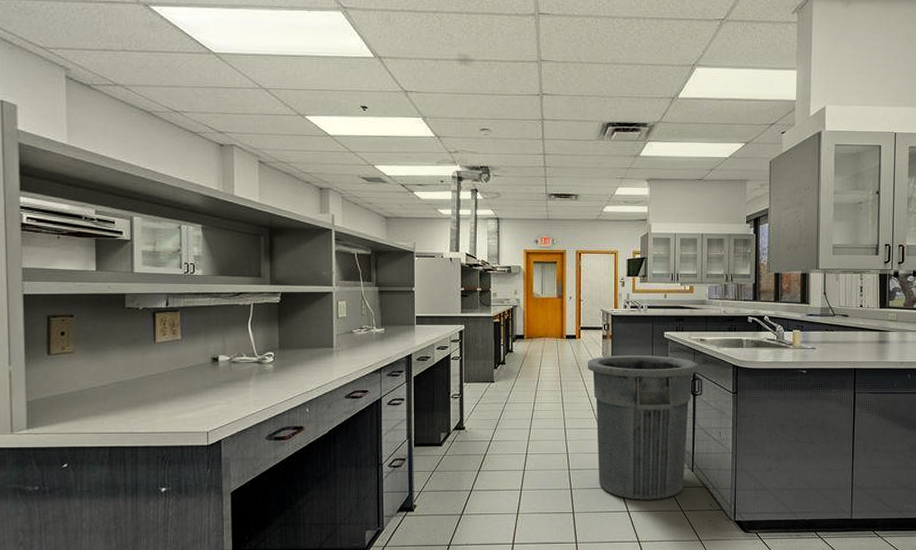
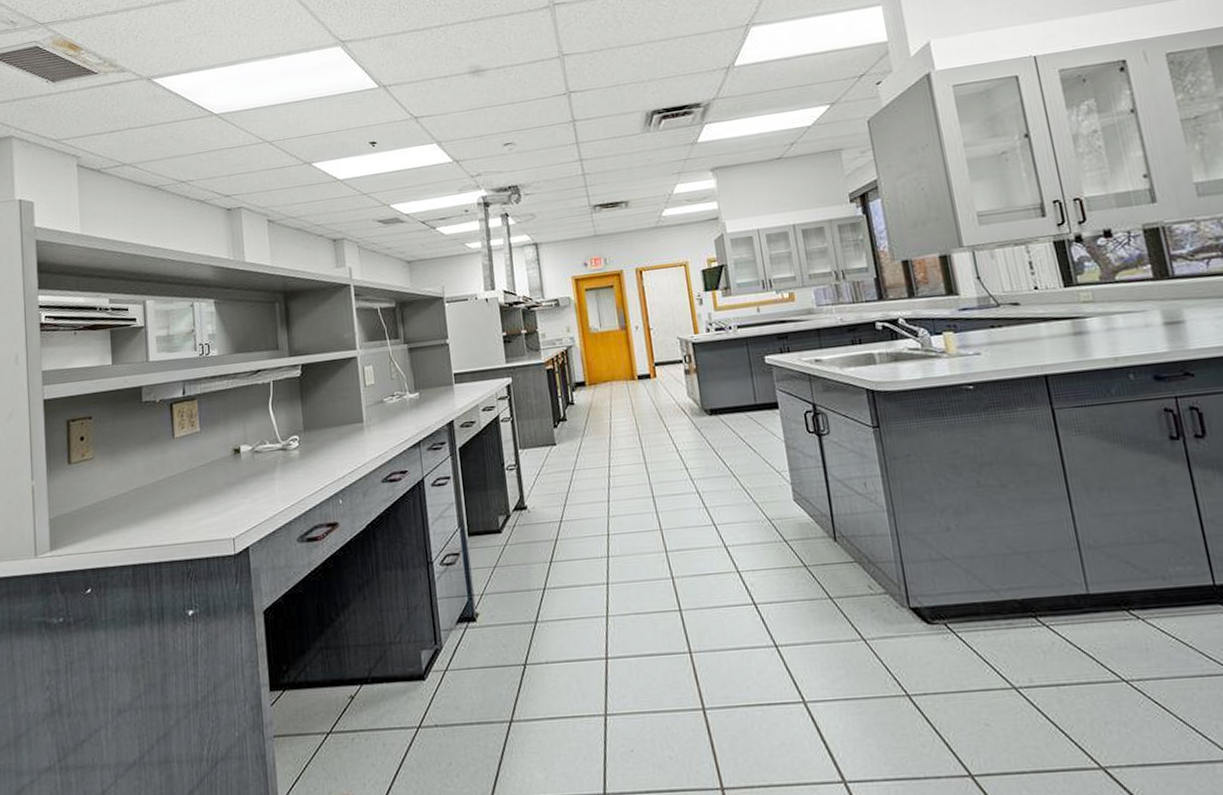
trash can: present [587,356,698,500] -> none [669,387,827,587]

